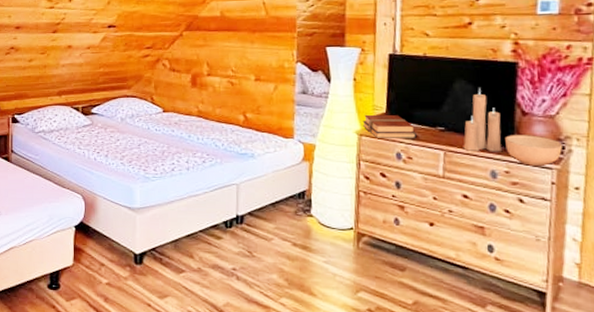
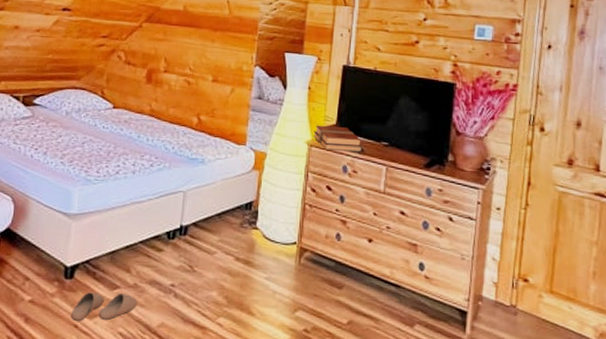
slippers: none [144,275,203,301] -> present [71,292,138,321]
candle: present [463,88,501,152] -> none [403,106,438,170]
bowl: present [505,135,563,167] -> none [440,154,489,187]

